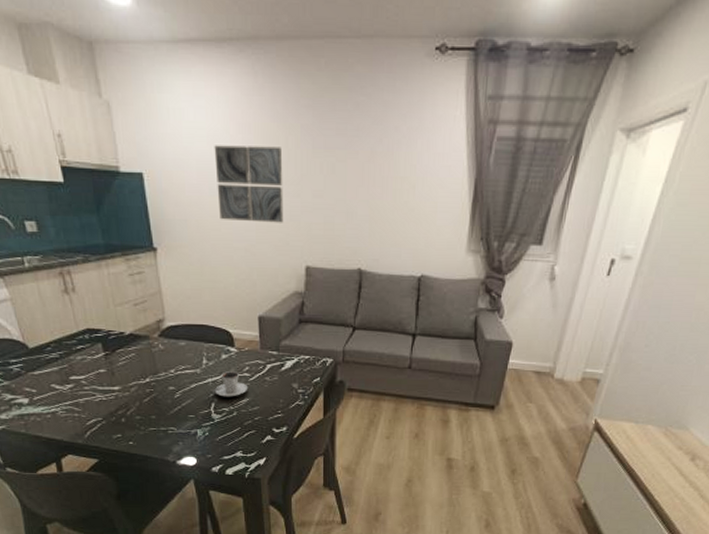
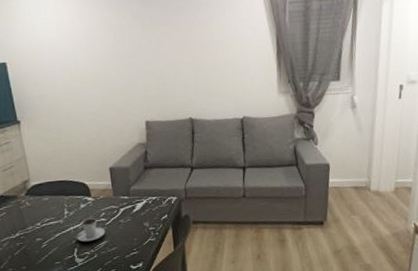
wall art: present [214,145,284,223] -> none [62,29,124,92]

